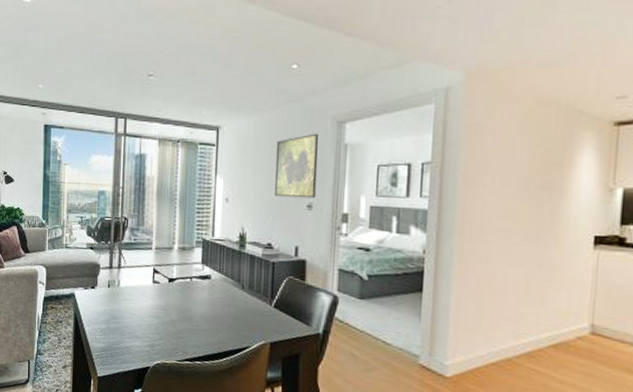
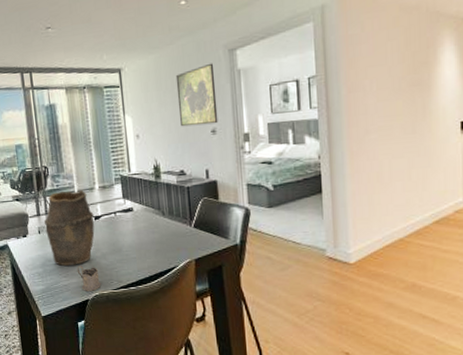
vase: none [116,246,169,327] -> present [44,190,95,266]
tea glass holder: none [142,329,166,359] -> present [76,266,102,291]

